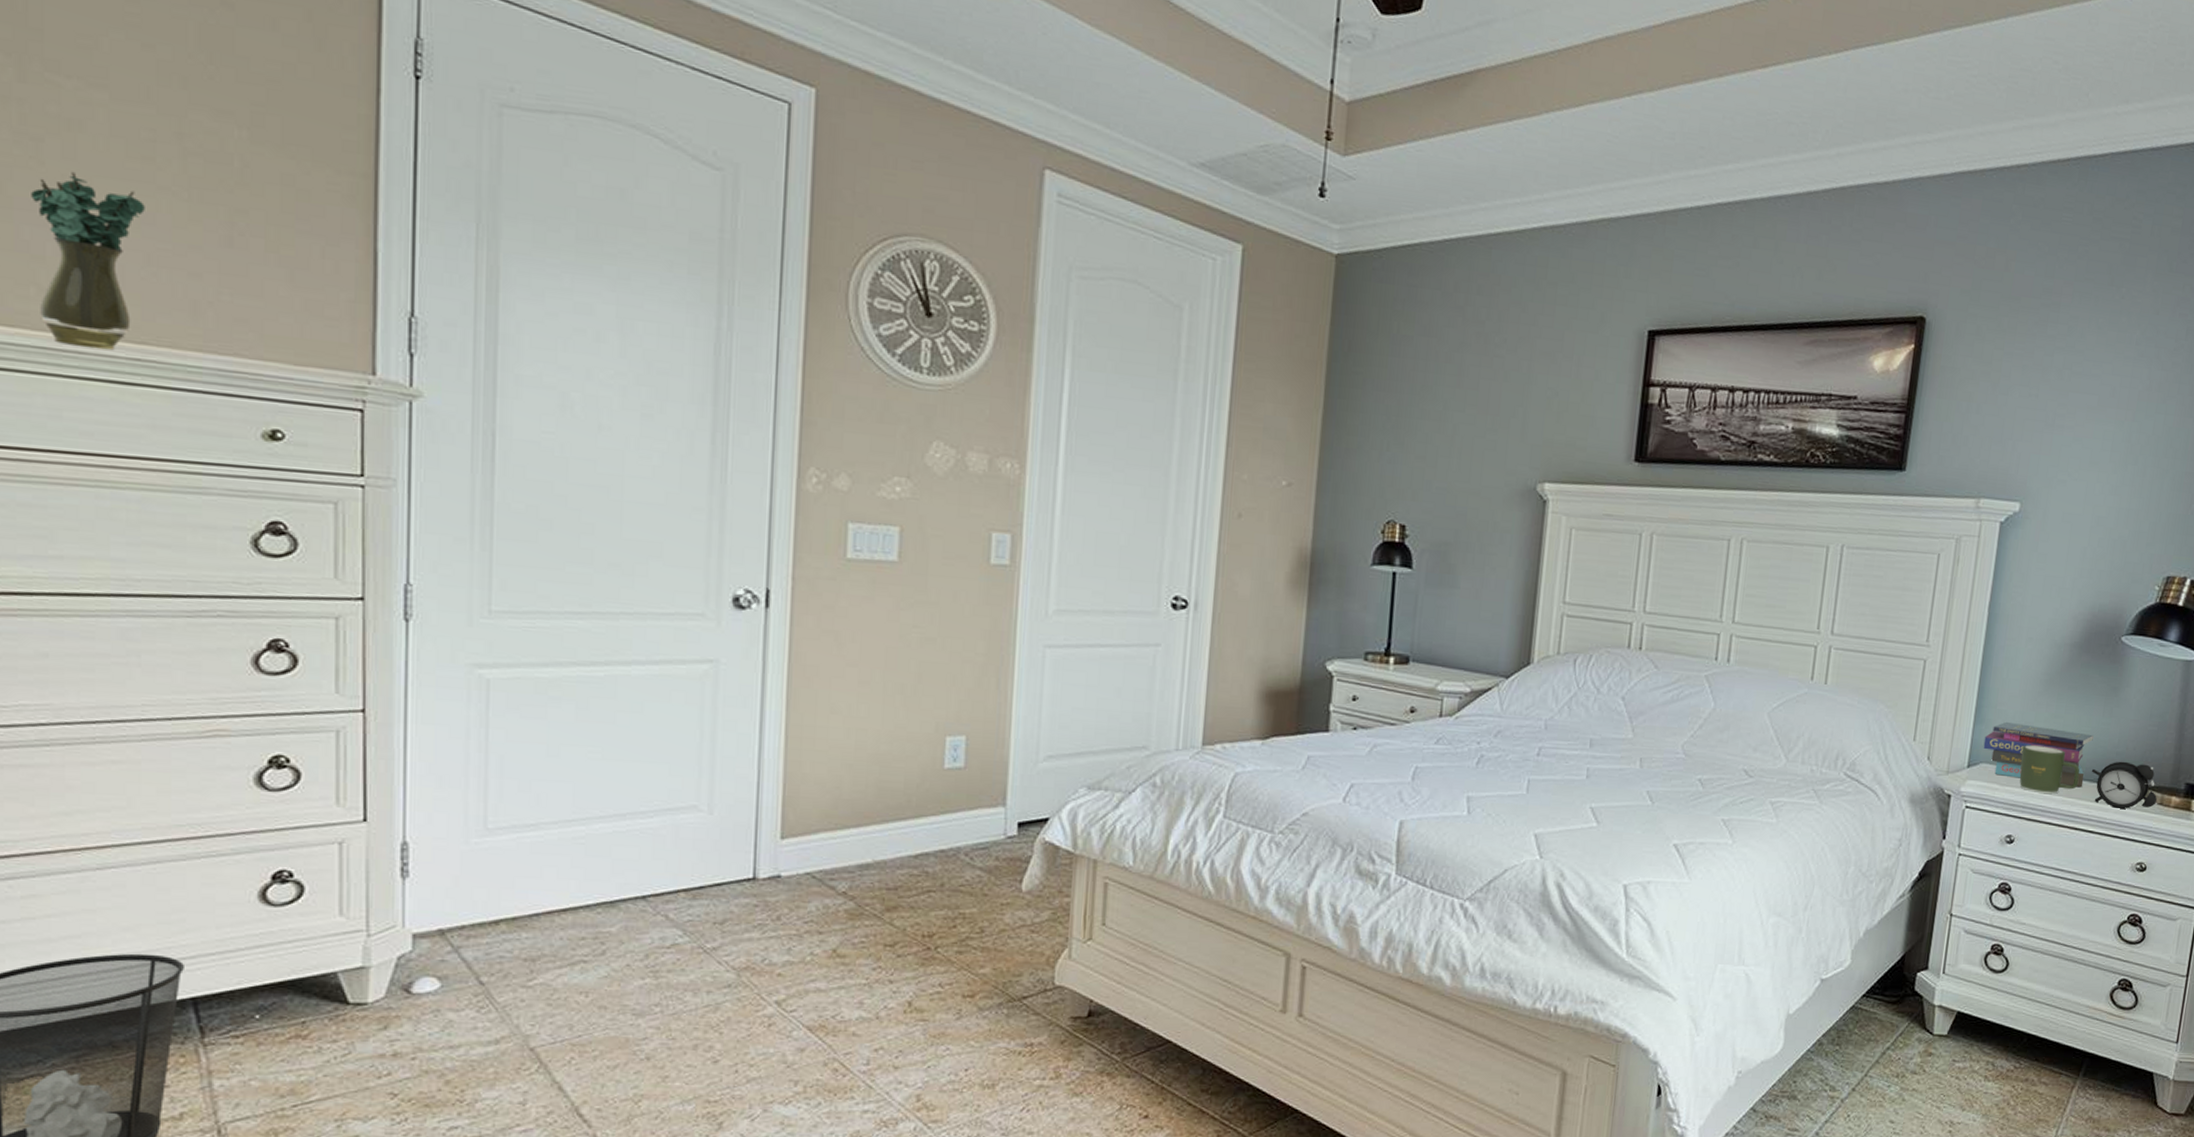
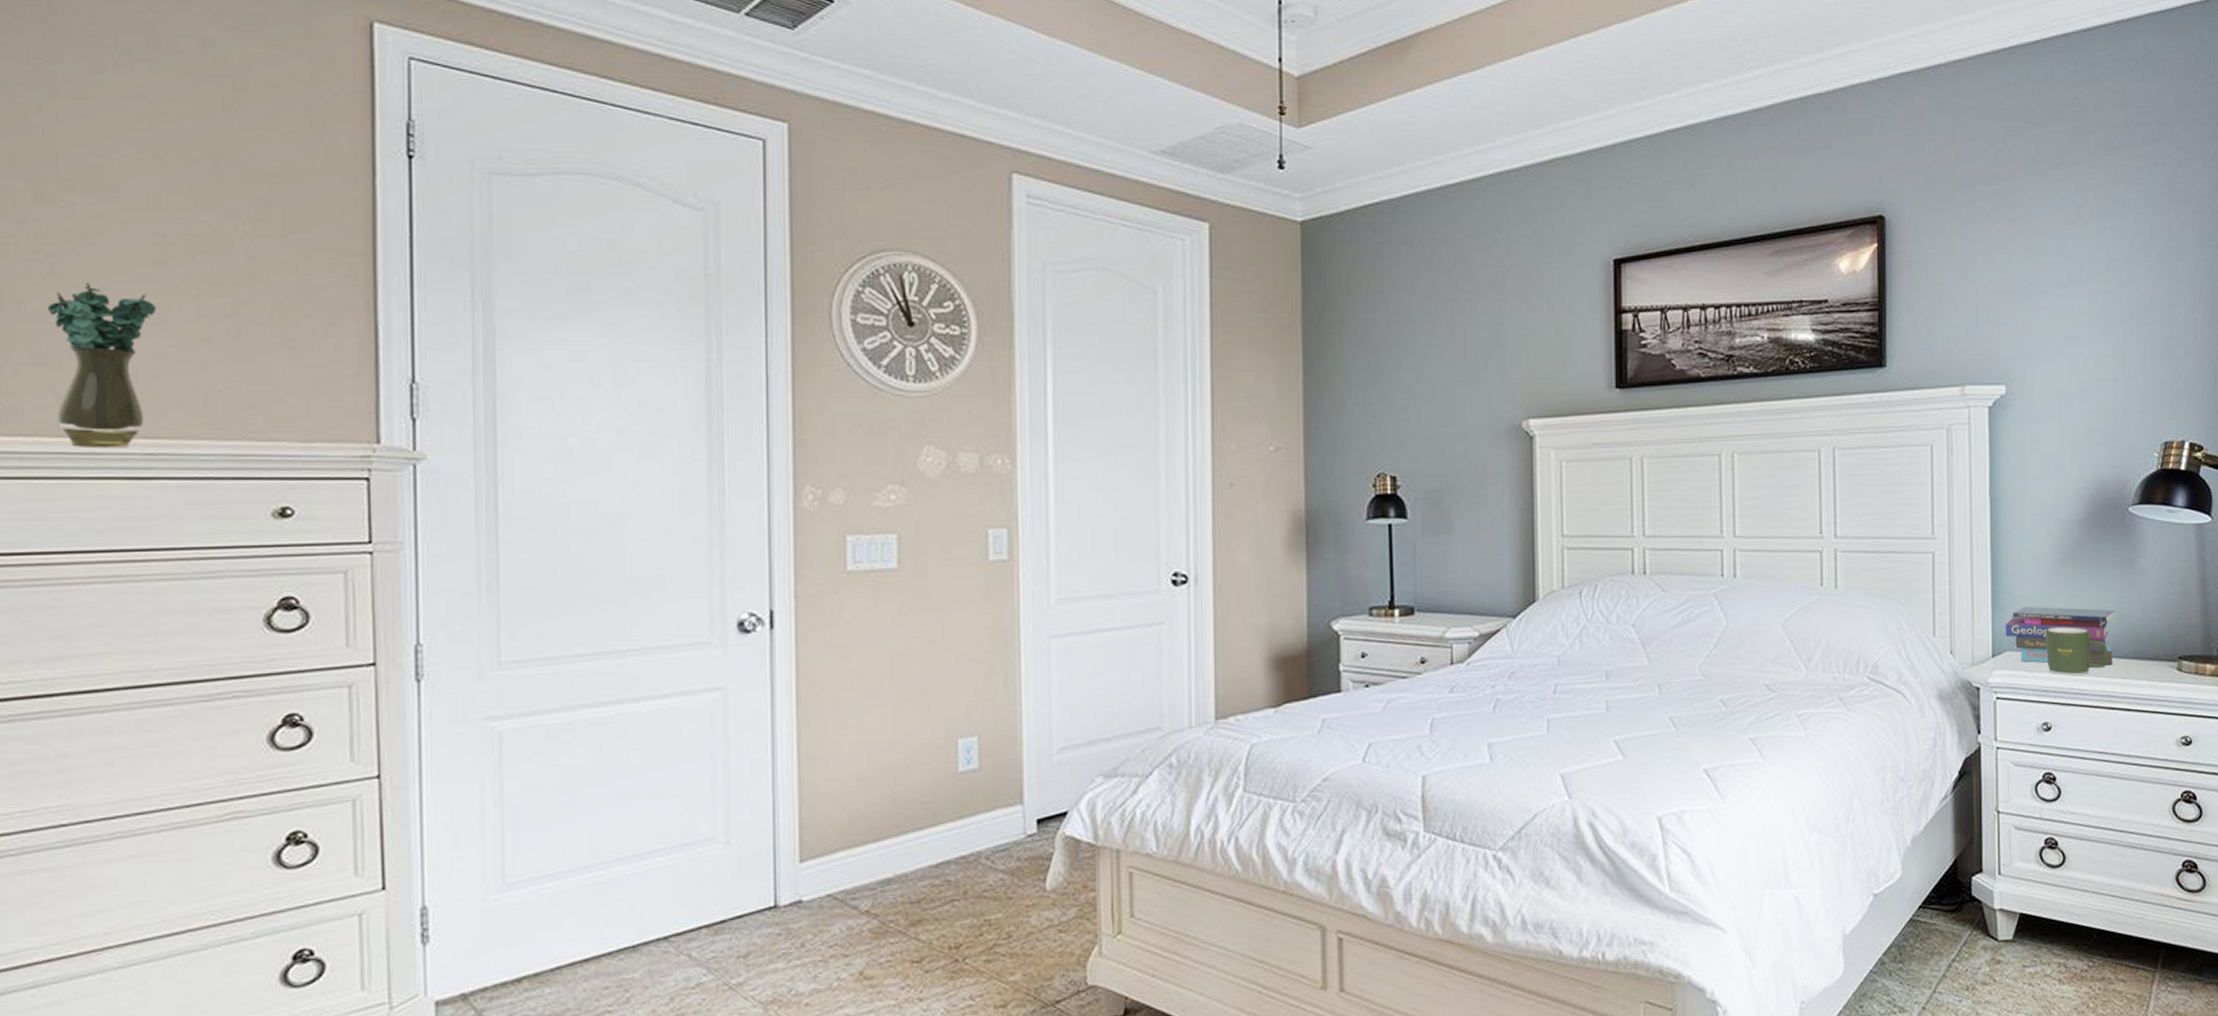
alarm clock: present [2091,761,2158,809] -> none [2119,633,2193,682]

